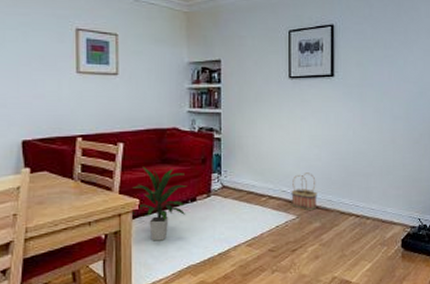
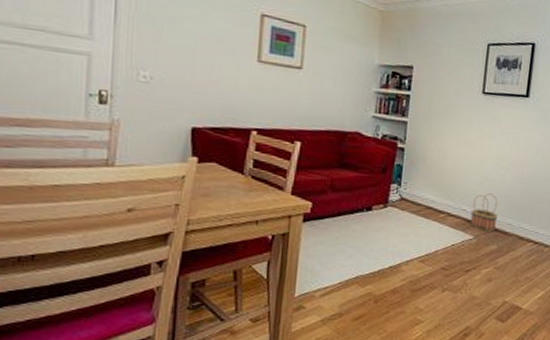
indoor plant: present [131,167,188,241] -> none [302,169,365,248]

